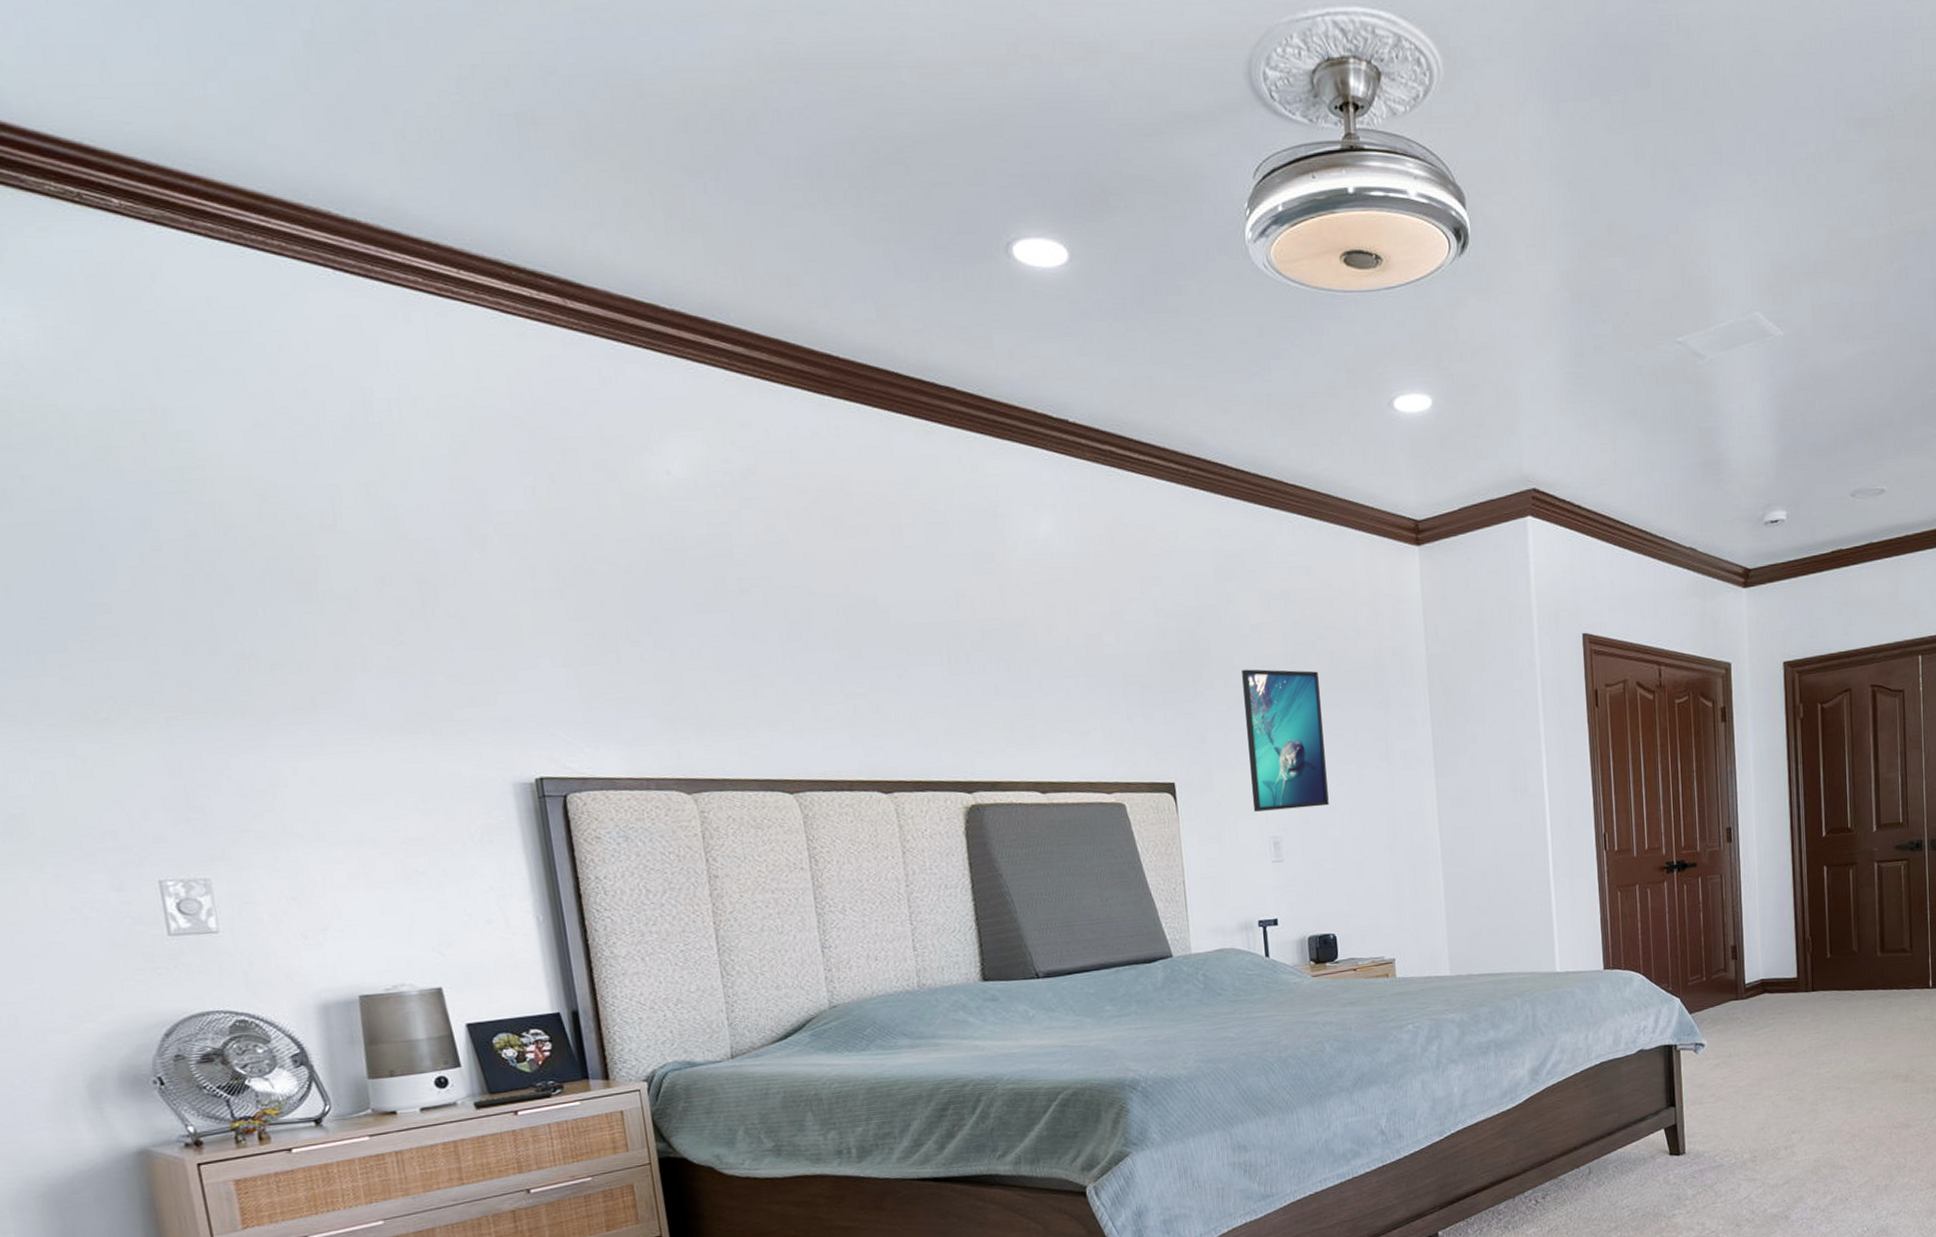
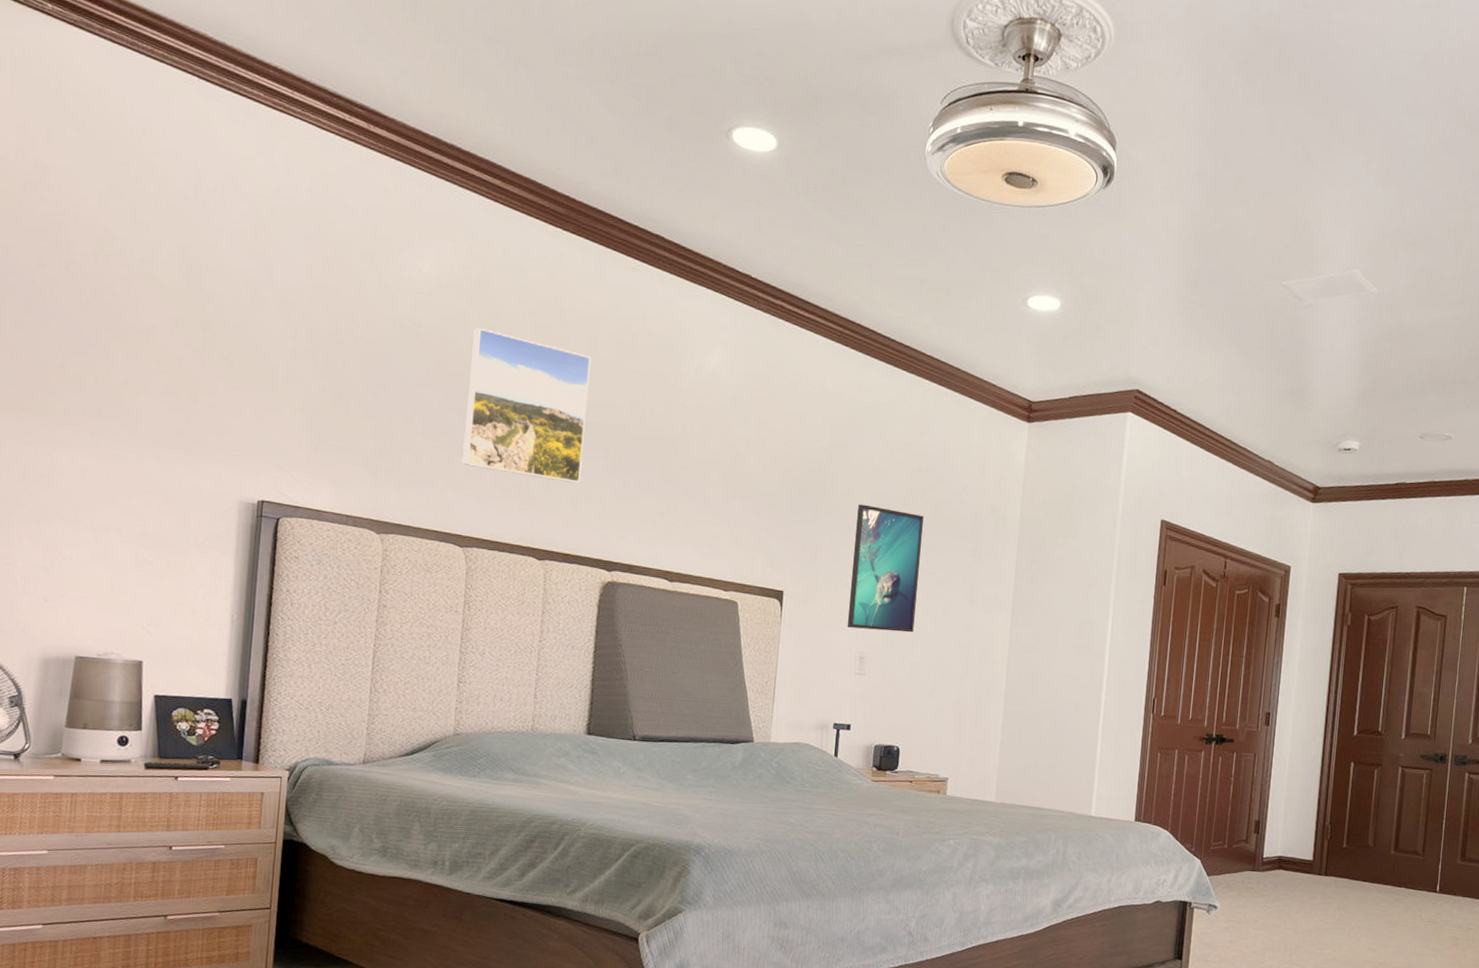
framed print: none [750,531,916,699] -> present [462,328,592,483]

